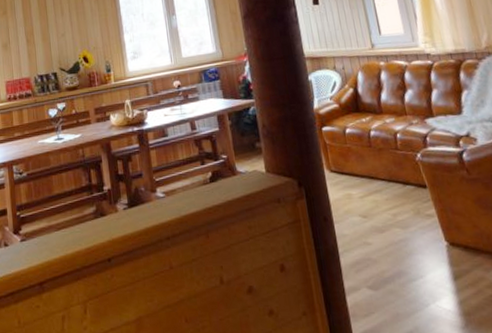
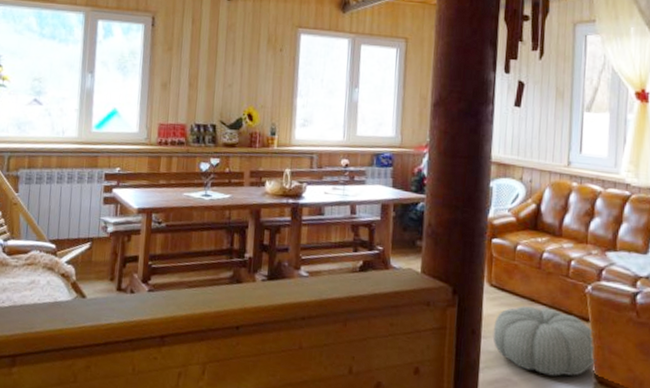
pouf: none [342,182,443,247] -> present [492,306,597,377]

